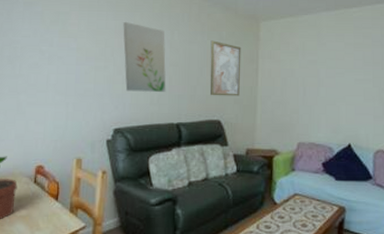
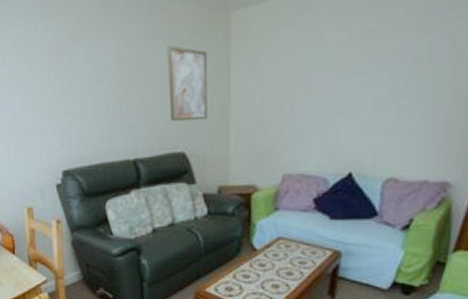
wall art: present [123,21,166,92] -> none [56,30,117,124]

